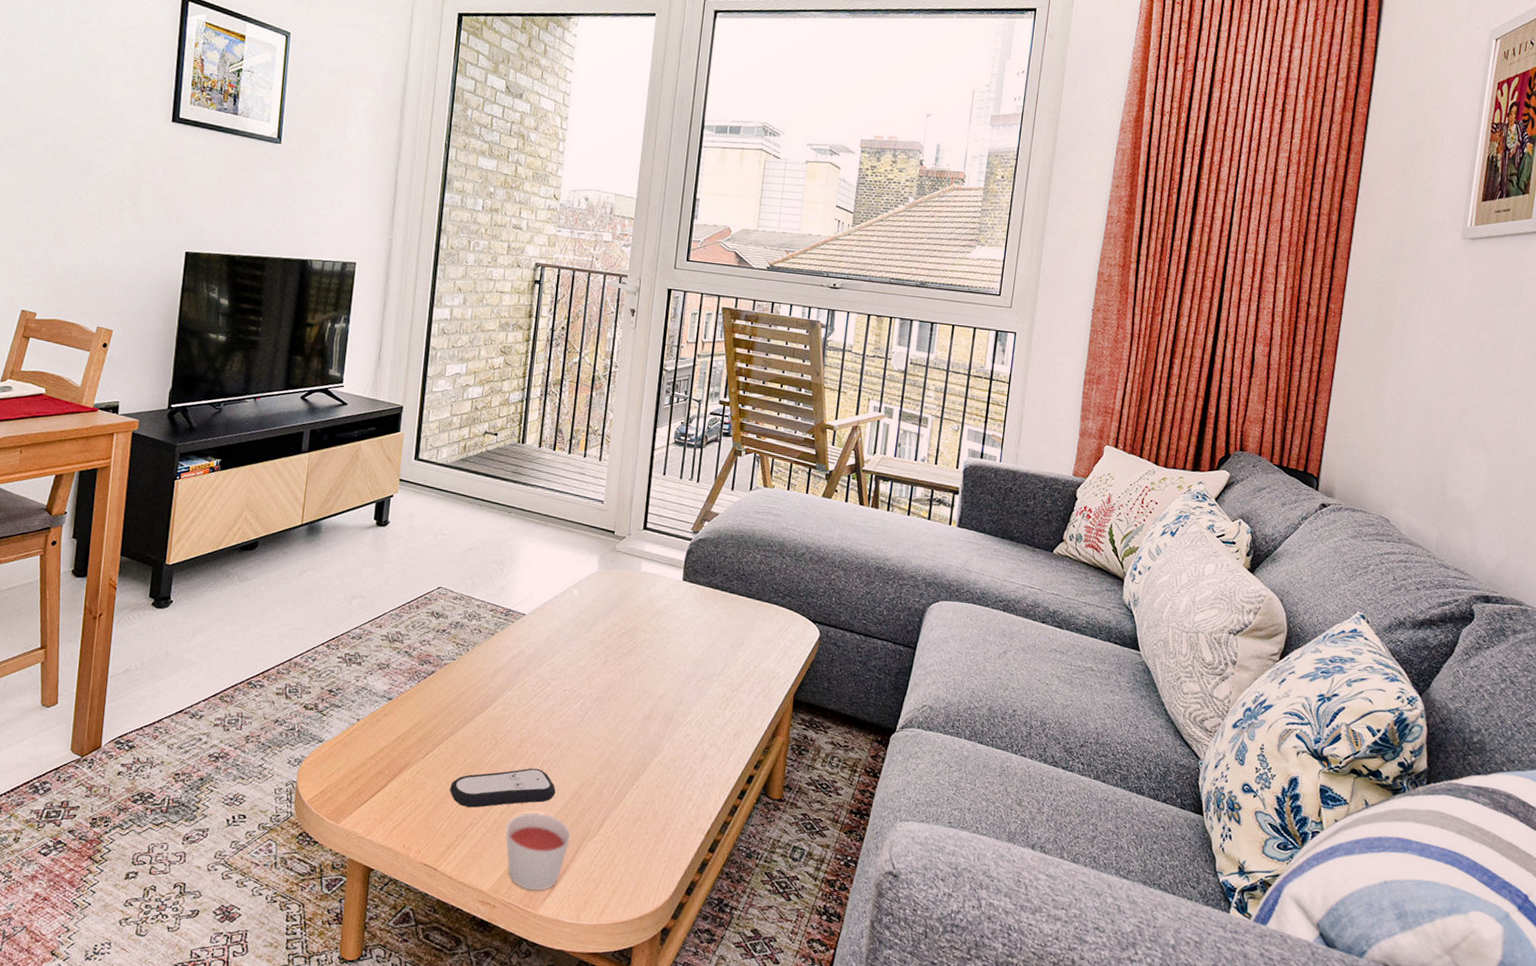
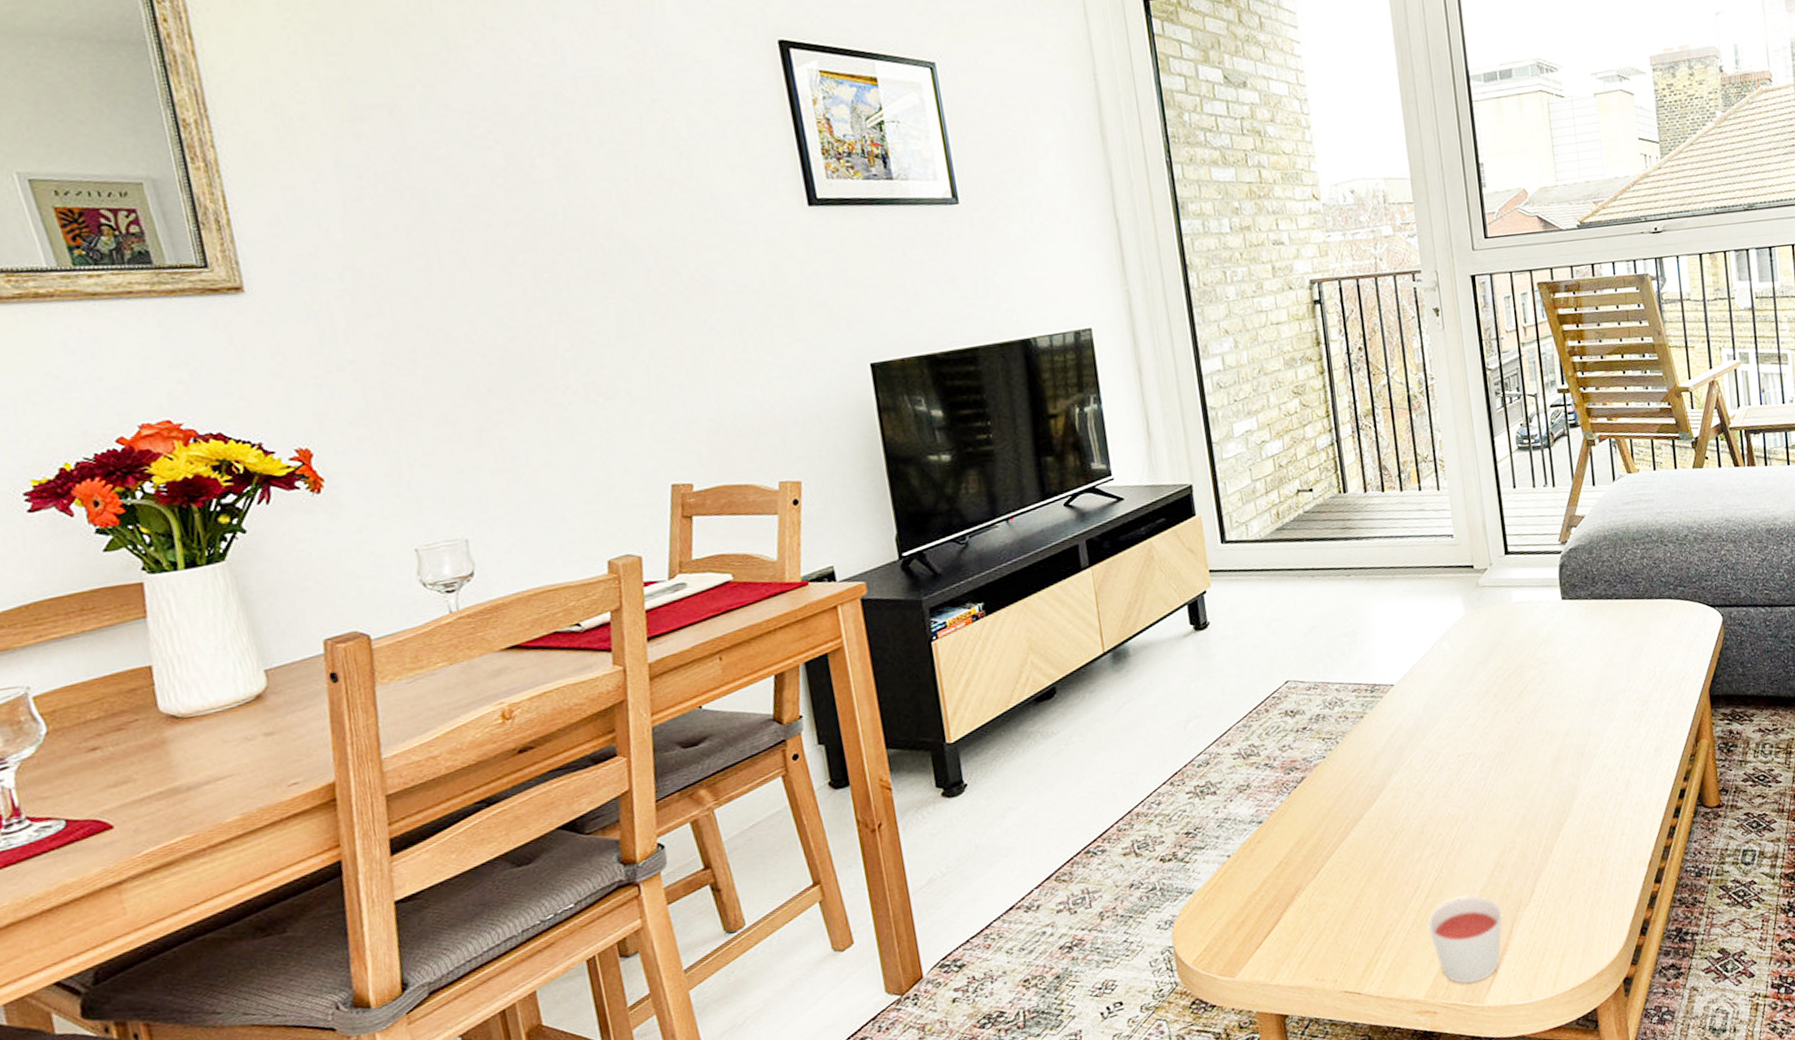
remote control: present [450,768,556,808] -> none [1353,849,1475,916]

